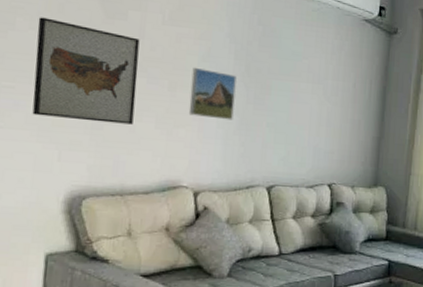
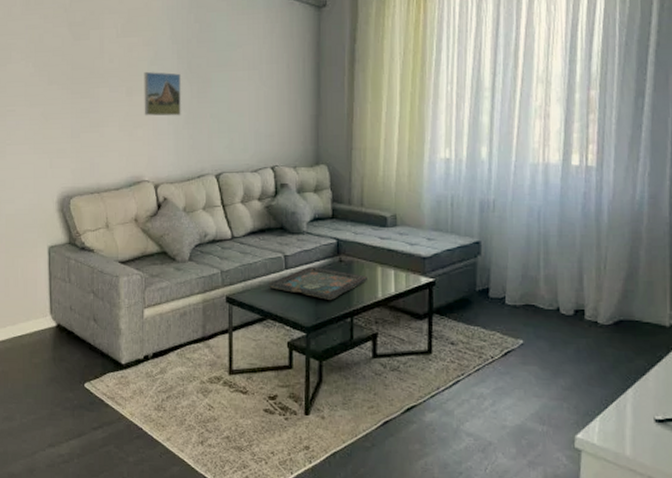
wall art: present [32,17,140,125] -> none [26,48,102,132]

